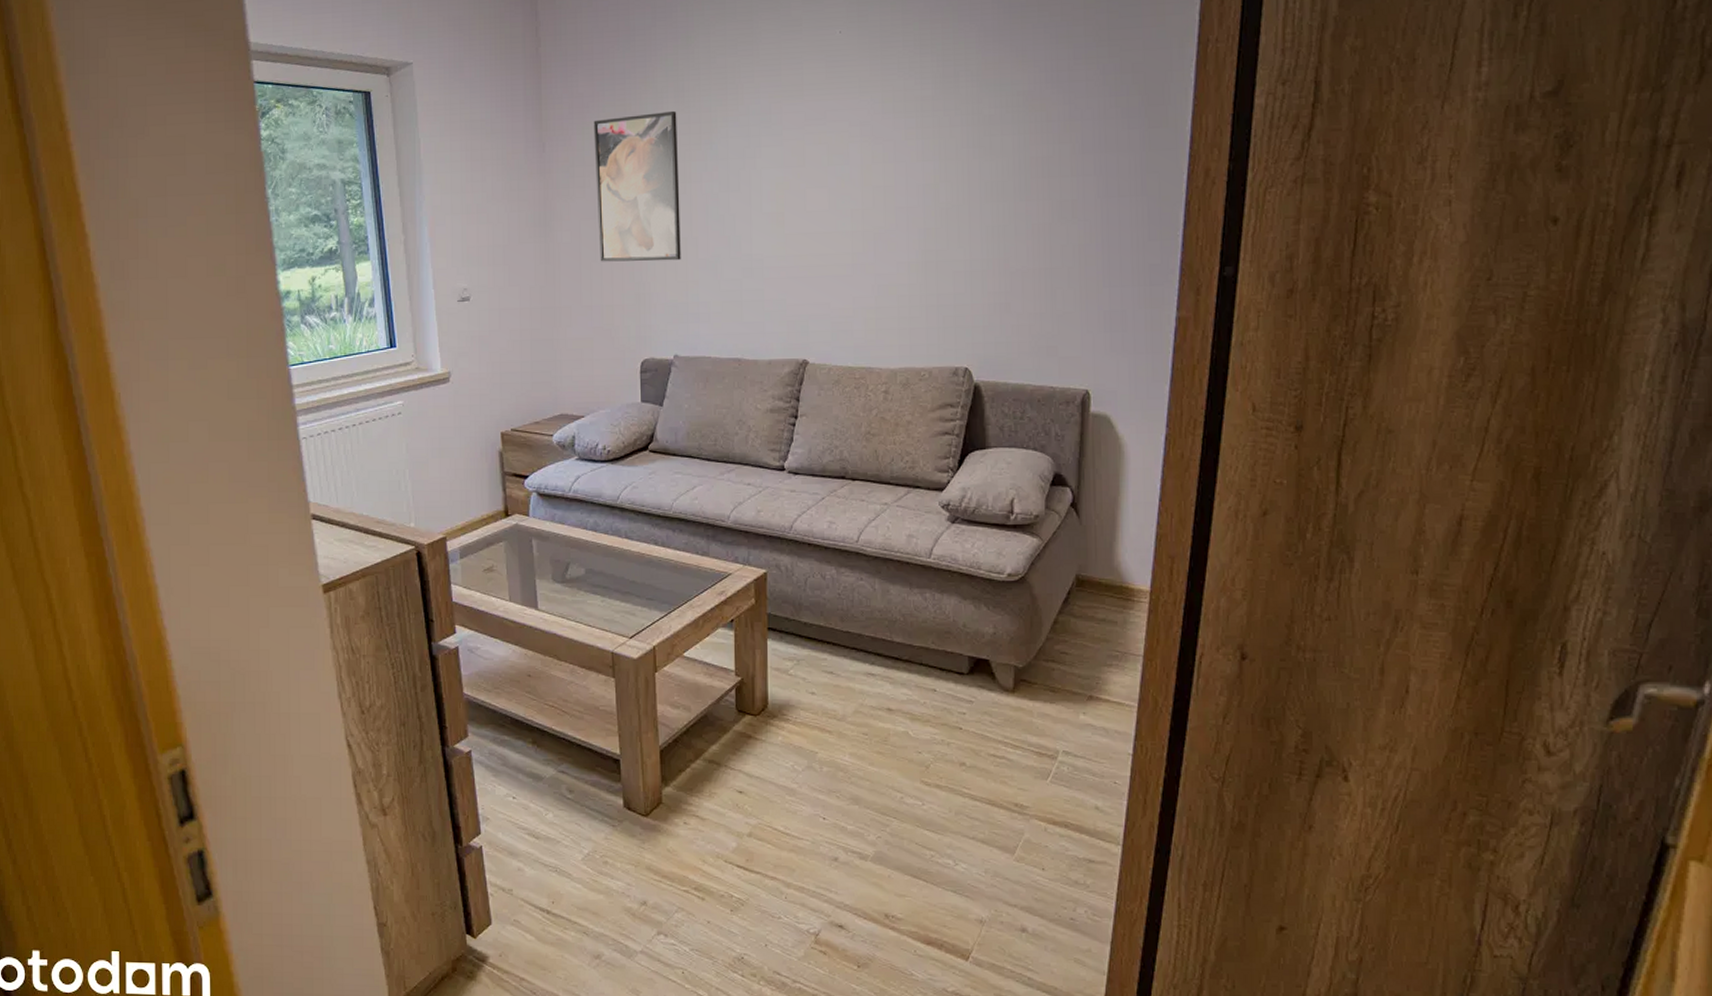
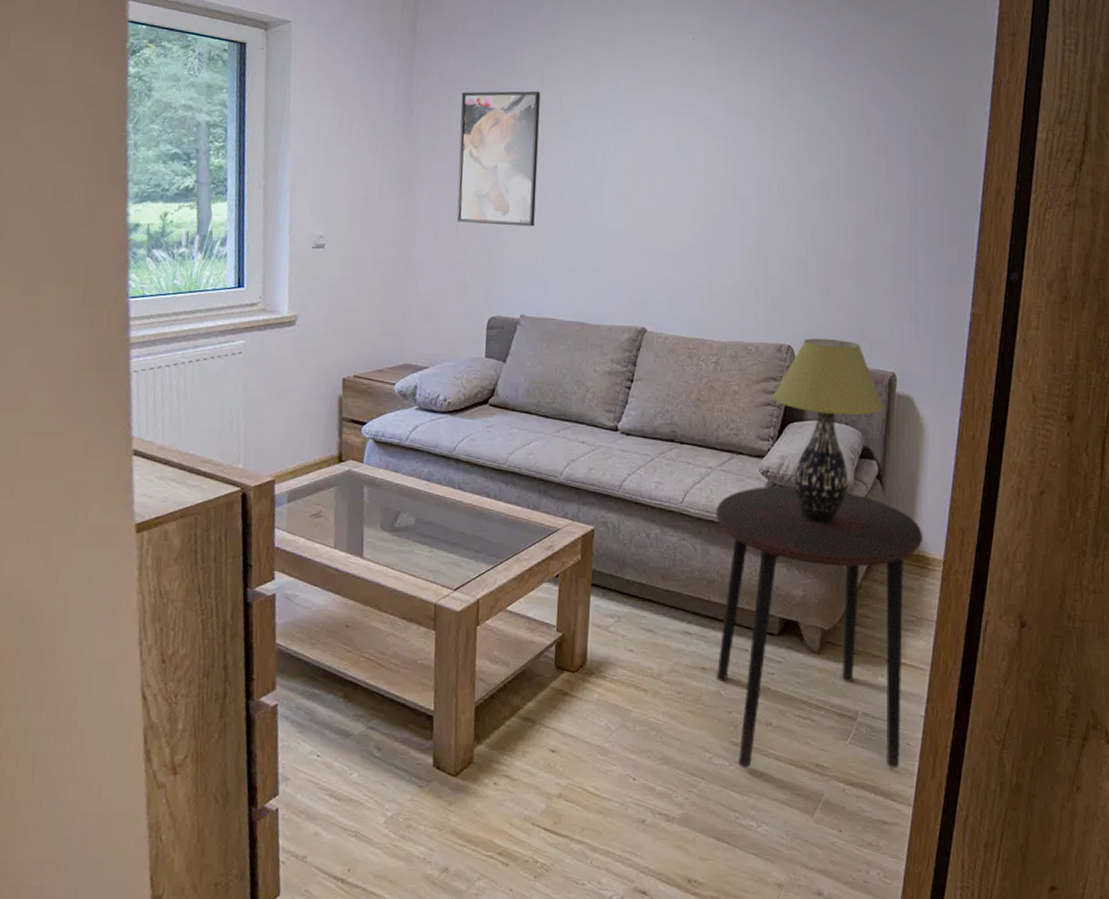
side table: none [893,519,1126,807] -> present [715,486,923,768]
table lamp: none [949,357,1076,557] -> present [772,338,883,523]

